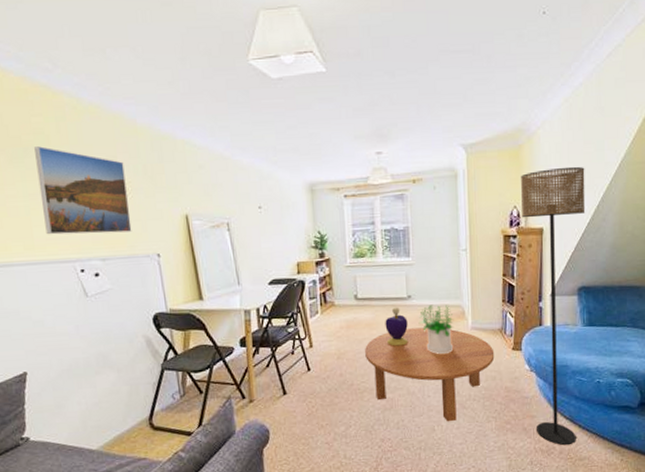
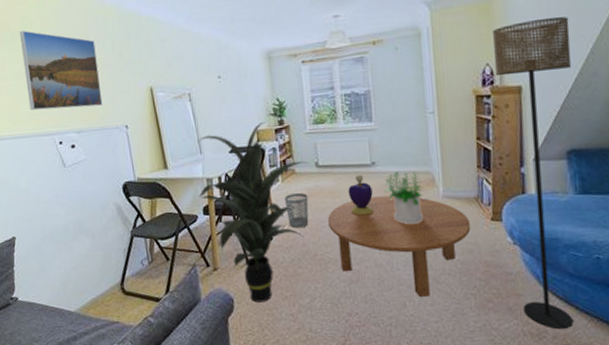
indoor plant: none [235,253,348,433] -> present [198,121,309,303]
wastebasket: none [323,325,347,360] -> present [285,193,309,229]

